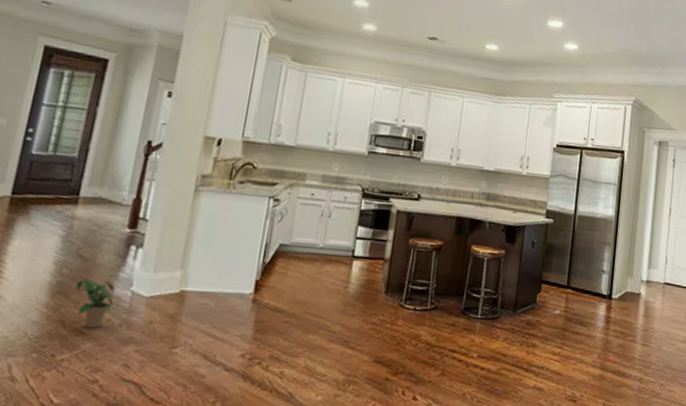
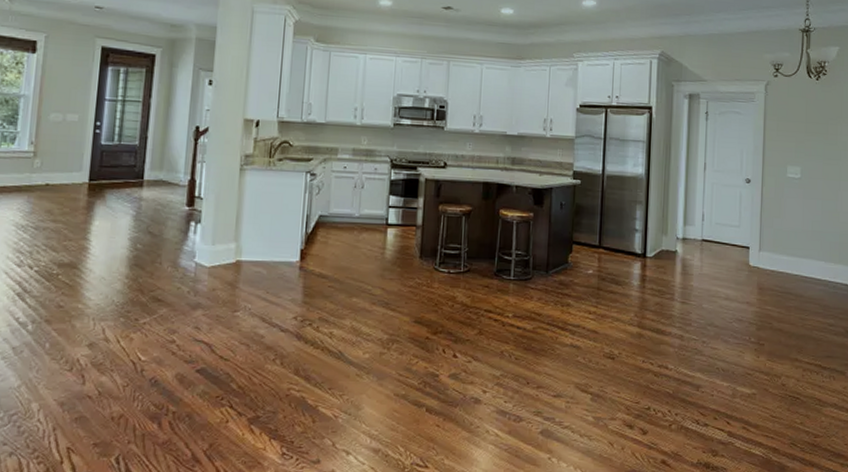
potted plant: present [75,278,115,329] -> none [148,252,182,296]

